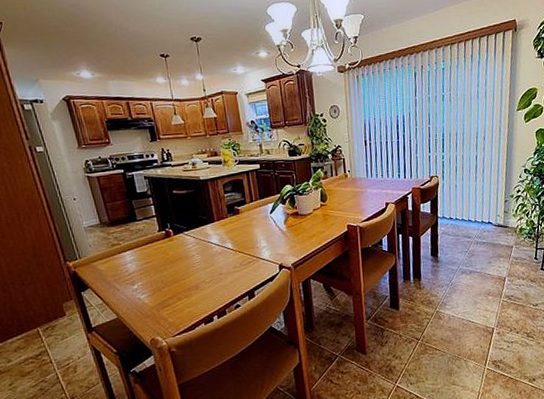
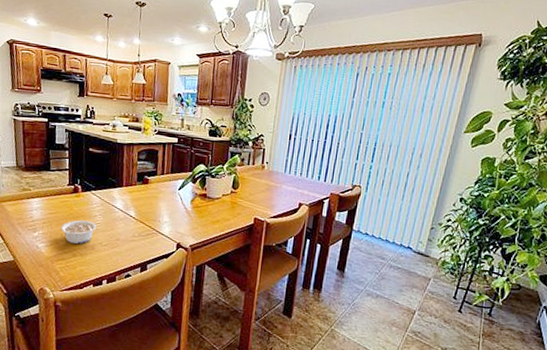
legume: none [160,261,197,288] -> present [61,220,97,244]

